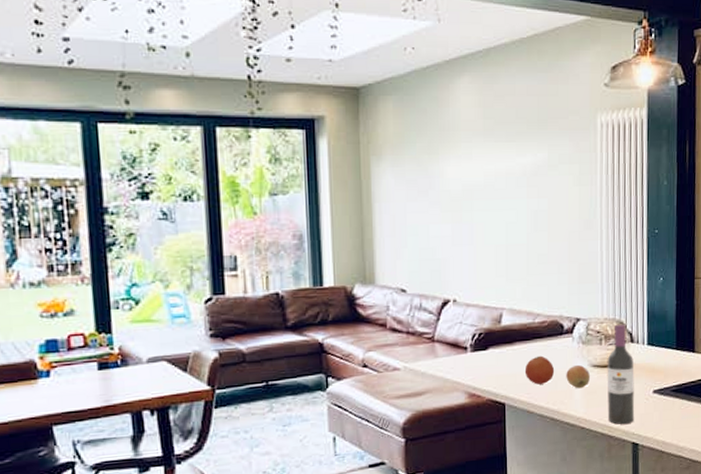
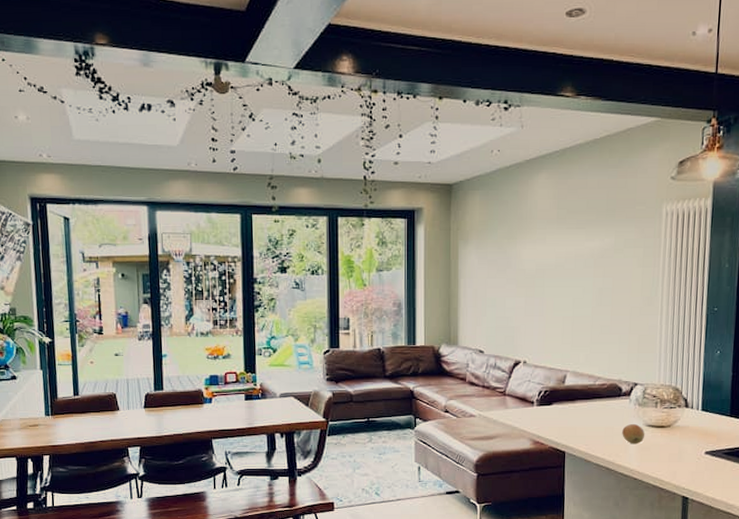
fruit: present [524,355,555,385] -> none [584,413,612,438]
wine bottle: present [607,324,635,424] -> none [659,390,688,479]

